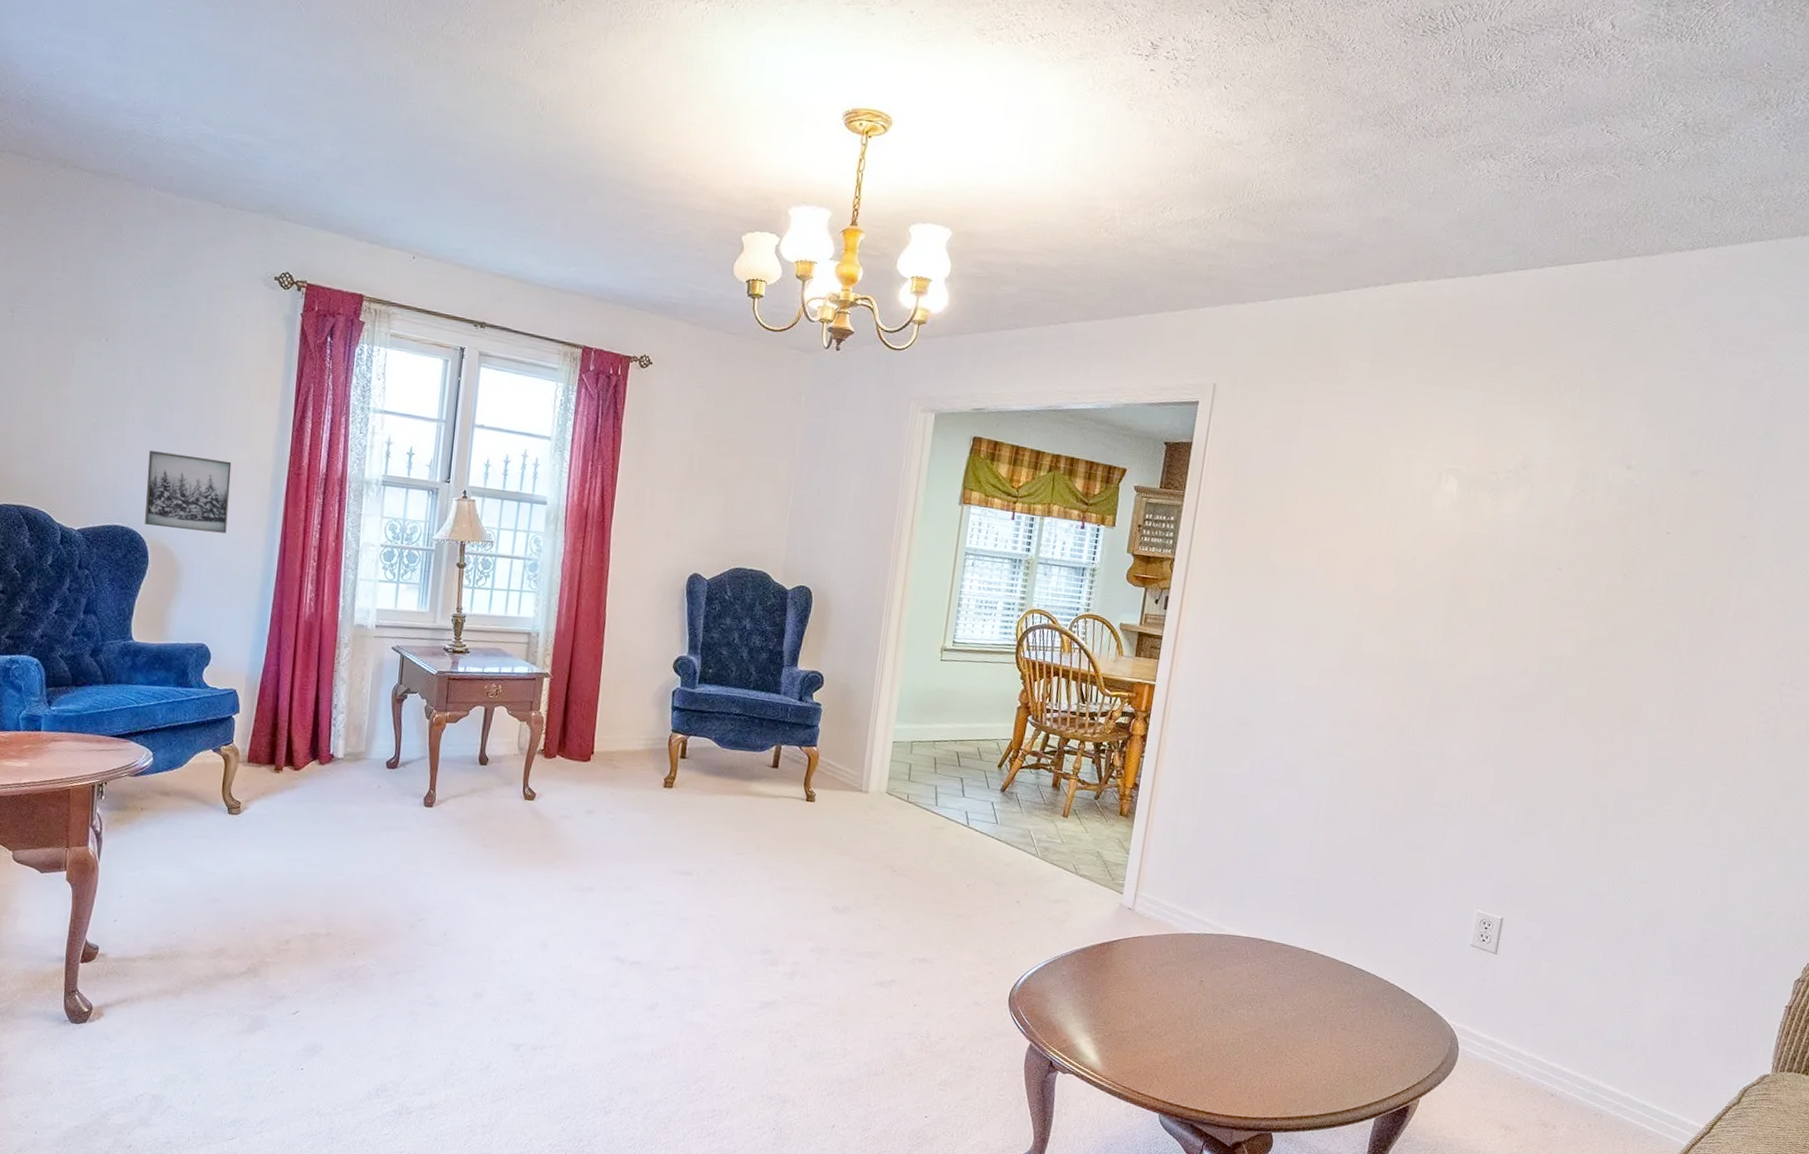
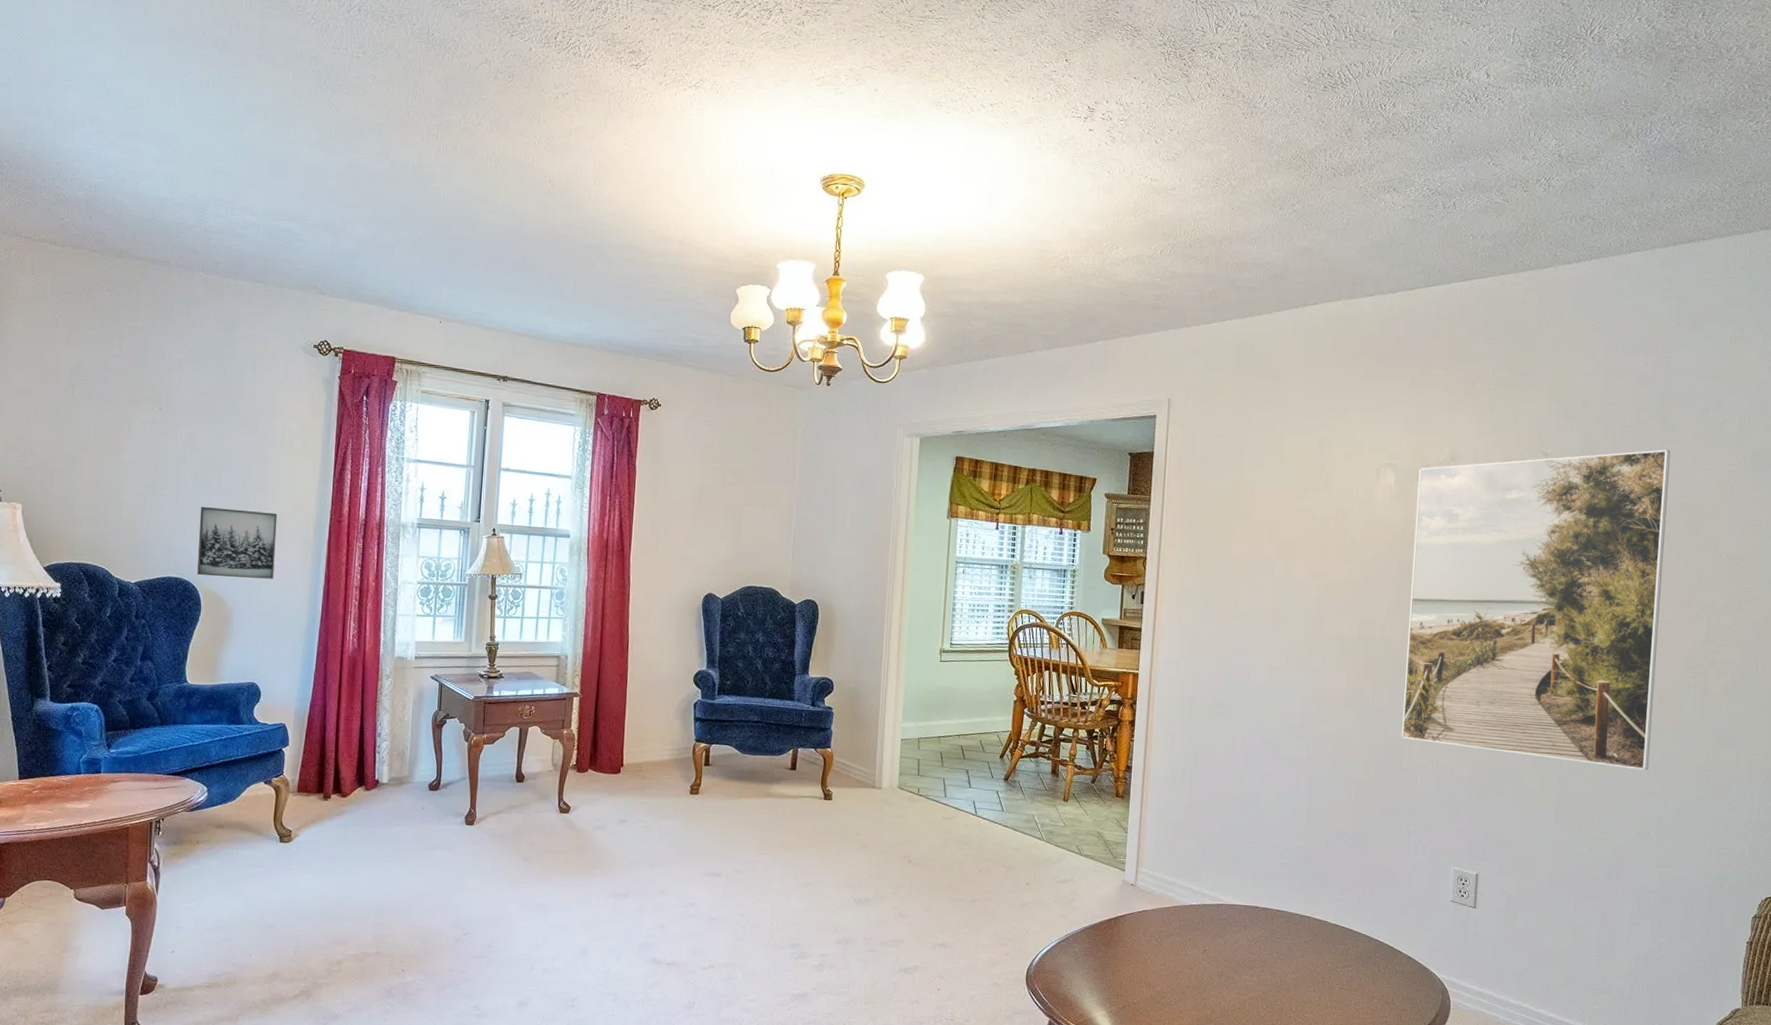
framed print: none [1435,468,1770,819] -> present [1402,449,1670,771]

